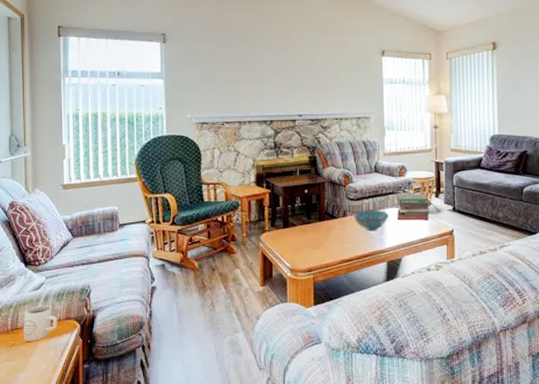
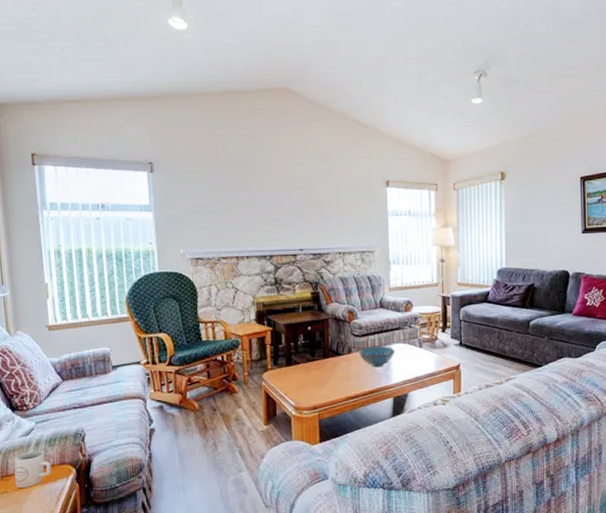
books: present [398,194,429,221] -> none [404,329,435,357]

